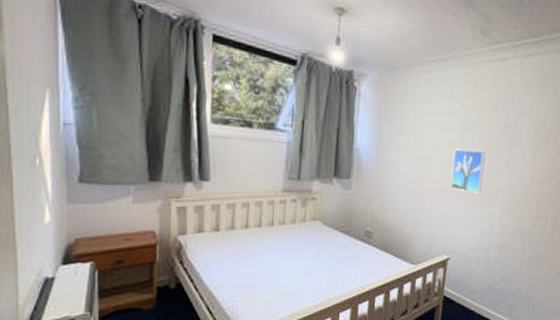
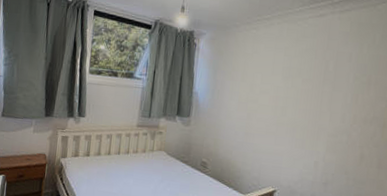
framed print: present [451,148,486,194] -> none [276,92,308,133]

